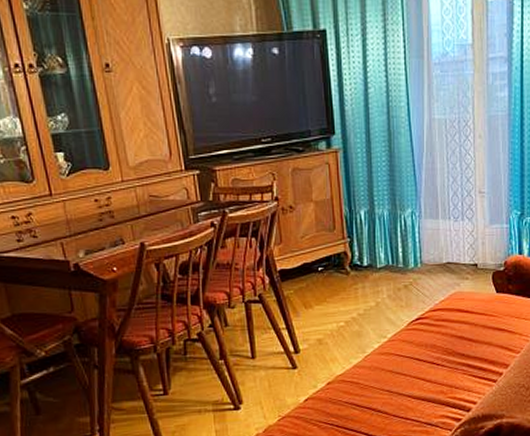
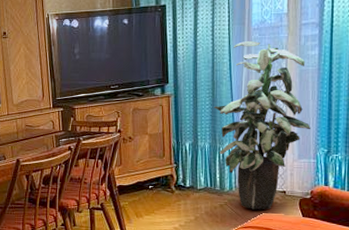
indoor plant: none [392,78,502,288] -> present [214,40,310,210]

